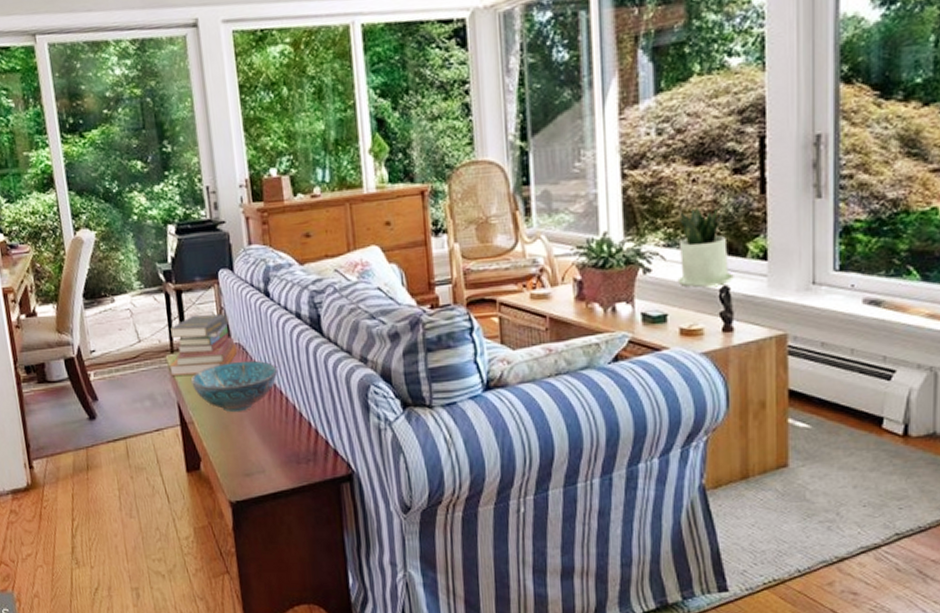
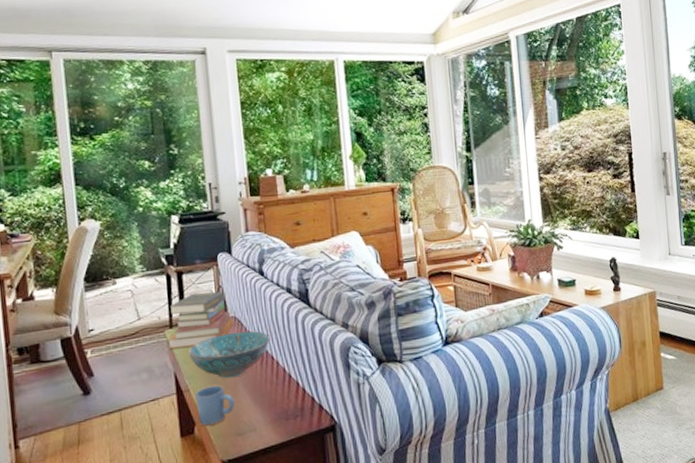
mug: none [199,419,242,463] -> present [194,385,235,426]
planter: present [677,207,734,287] -> none [579,201,619,259]

